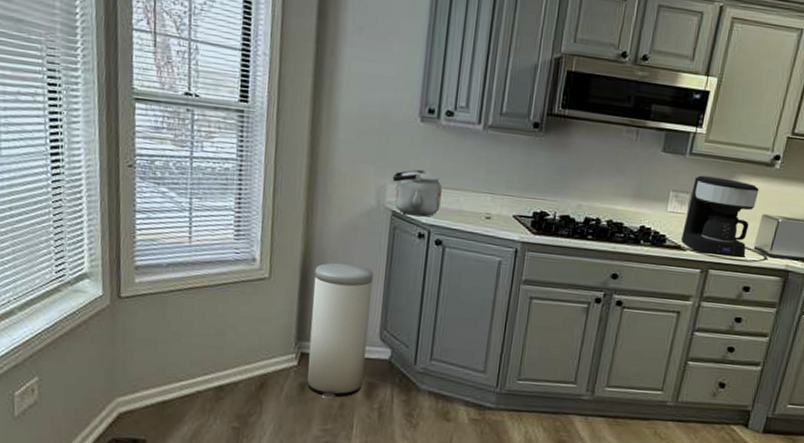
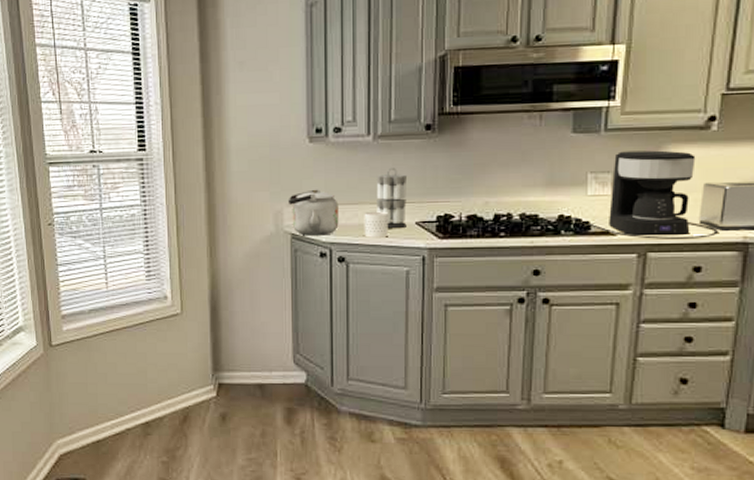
pedal bin: present [307,263,374,400] -> none [223,291,282,428]
mug: none [463,198,490,227] -> present [364,211,389,239]
spice rack: none [478,159,511,220] -> present [376,167,408,229]

